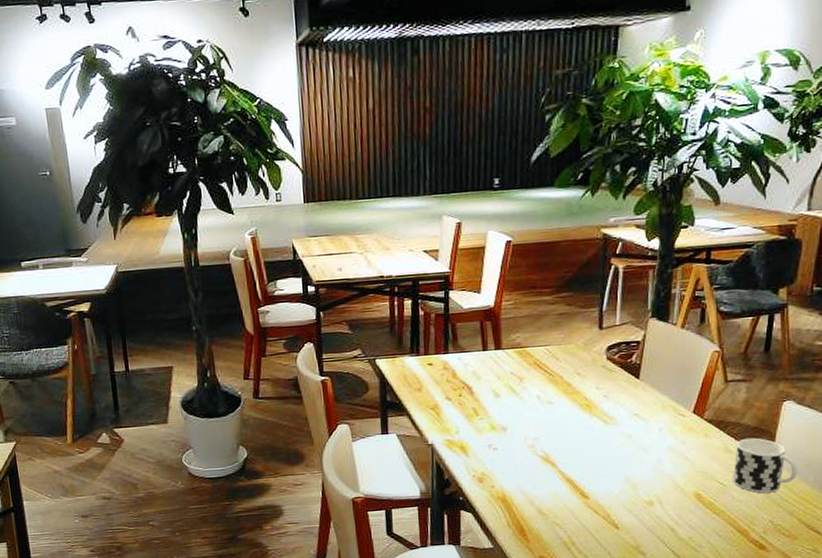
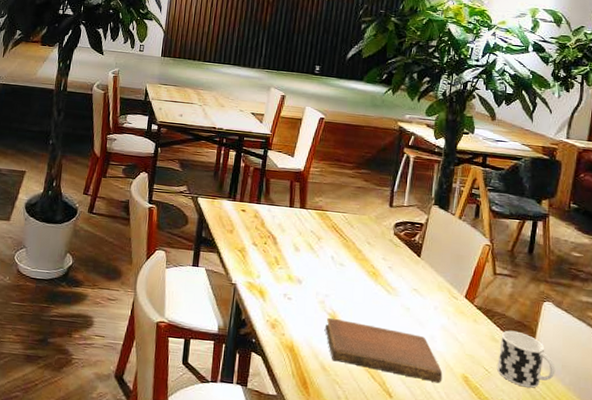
notebook: none [539,460,673,506] -> present [325,317,443,383]

